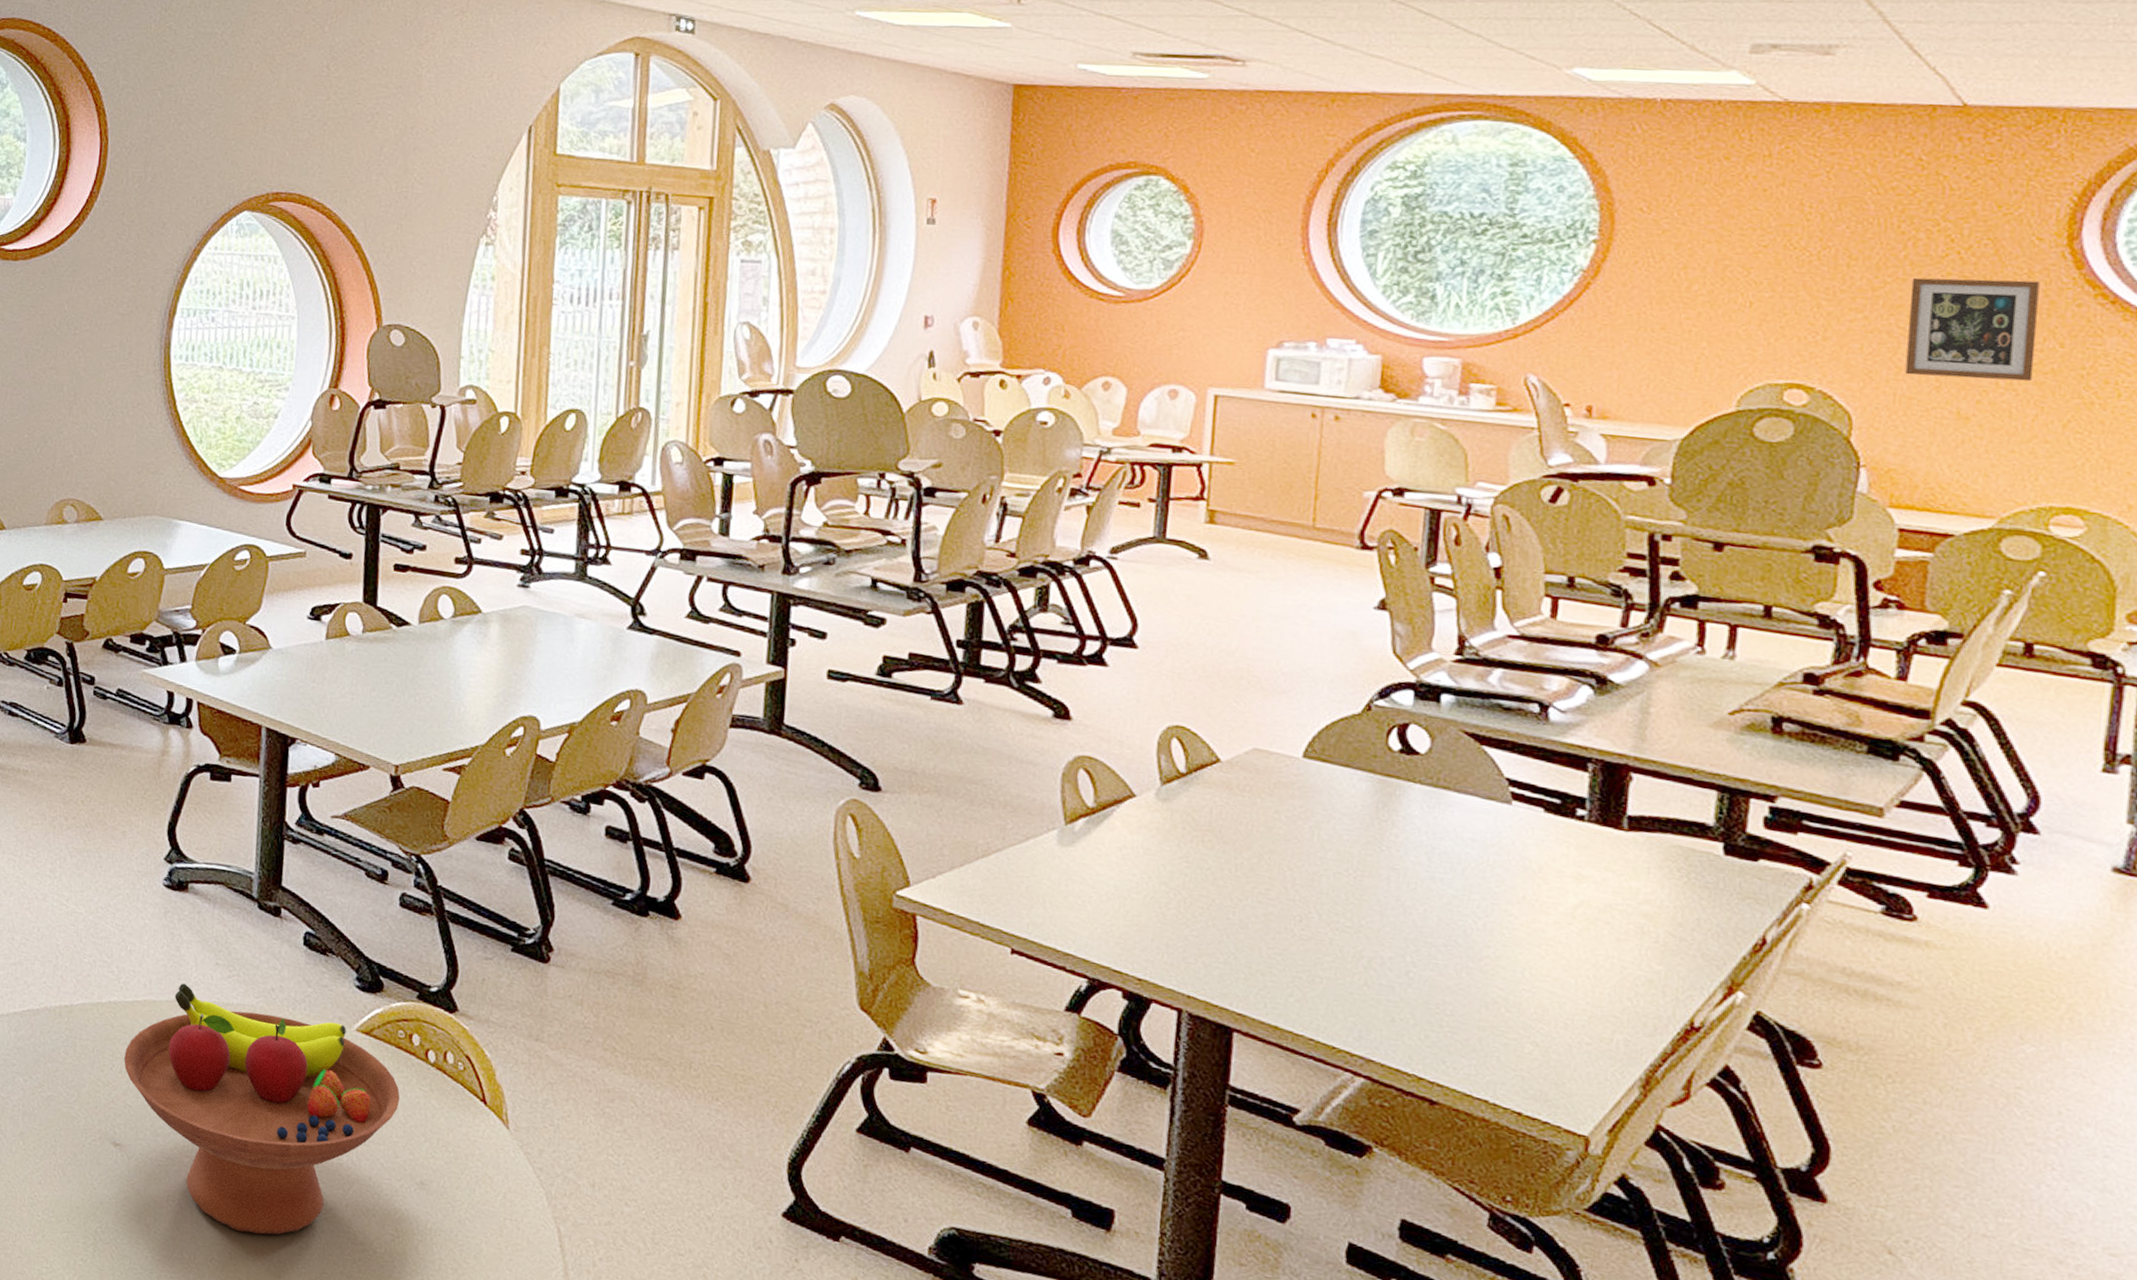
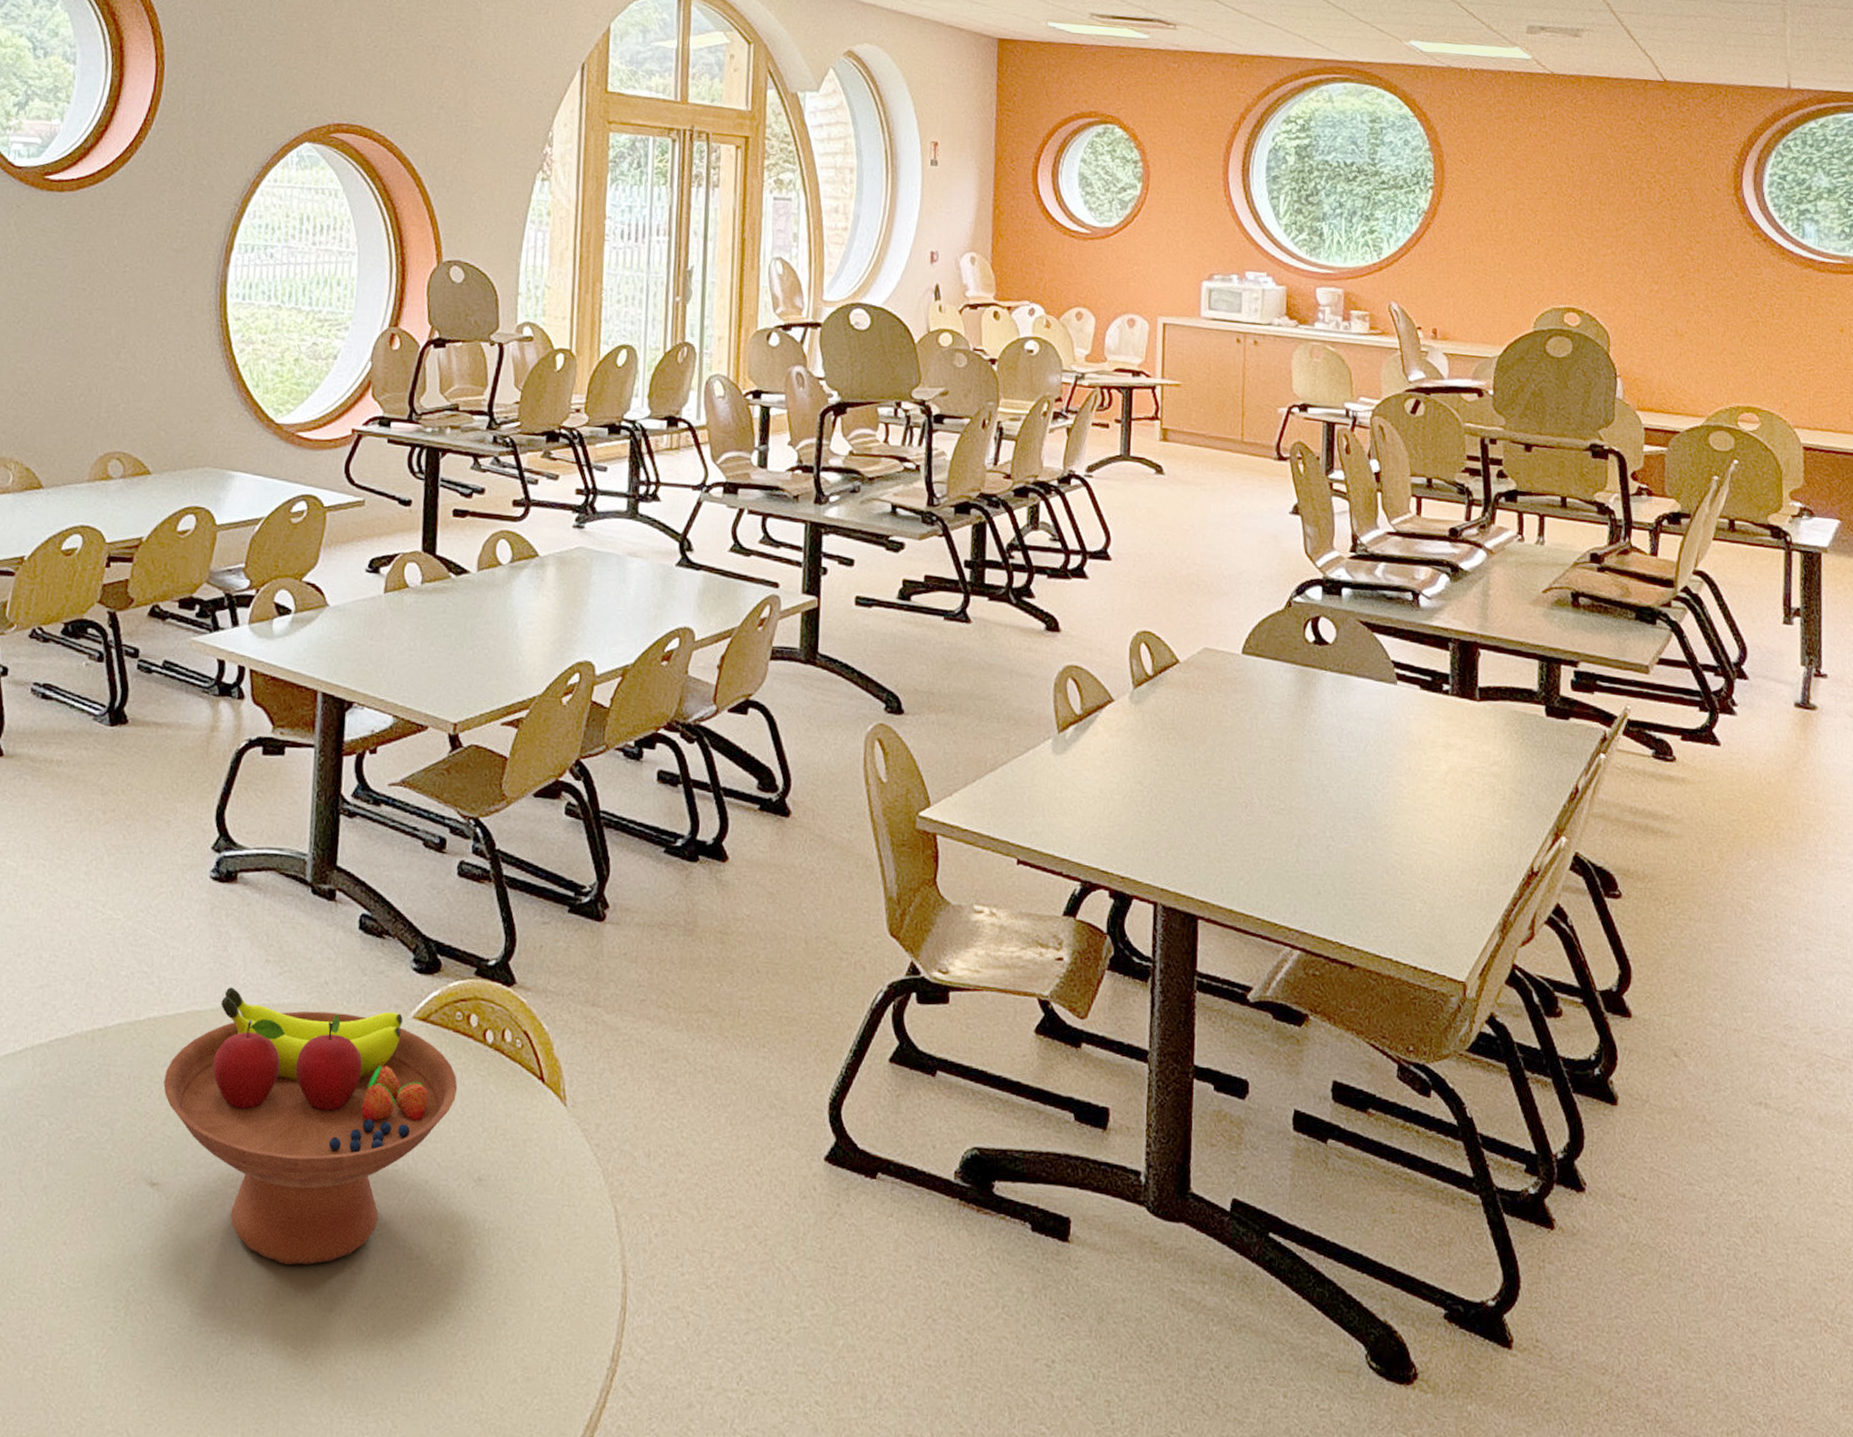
wall art: present [1905,277,2040,382] -> none [1640,219,1720,304]

